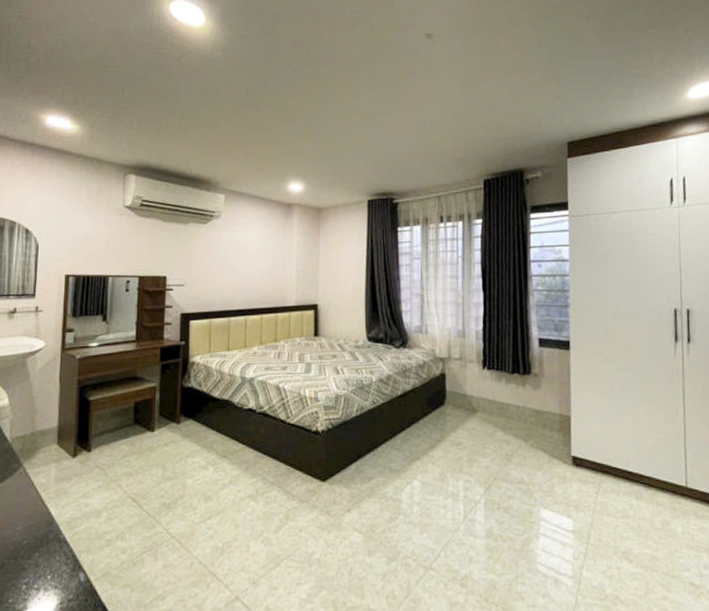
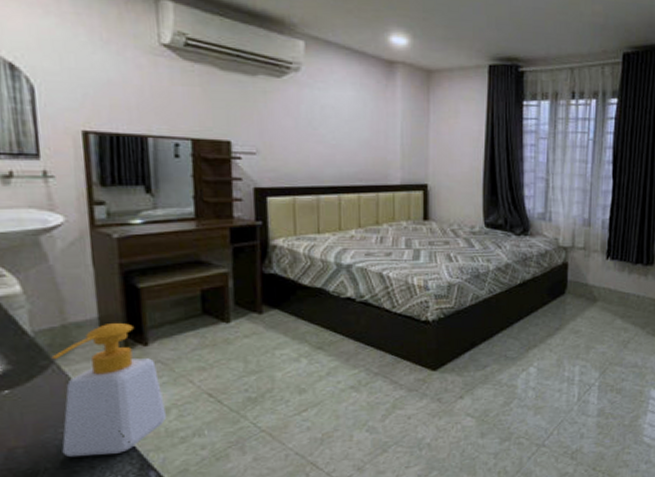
soap bottle: none [17,430,99,553] -> present [51,322,167,457]

